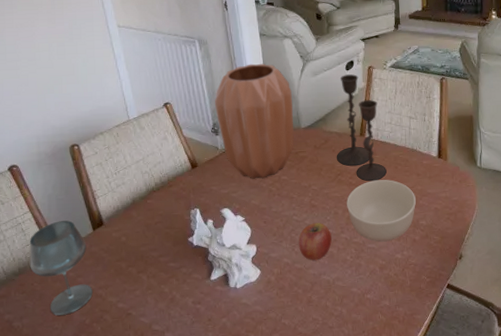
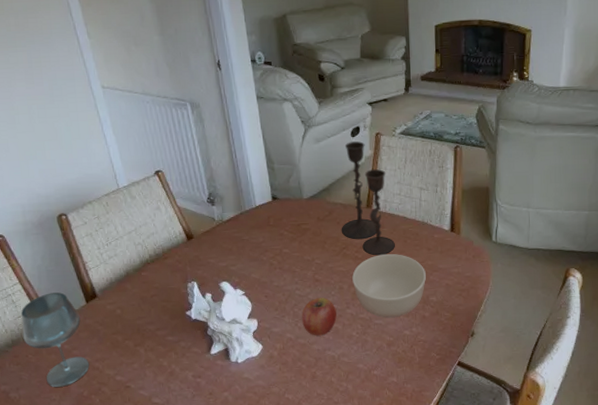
vase: present [214,63,294,179] -> none [209,128,296,252]

